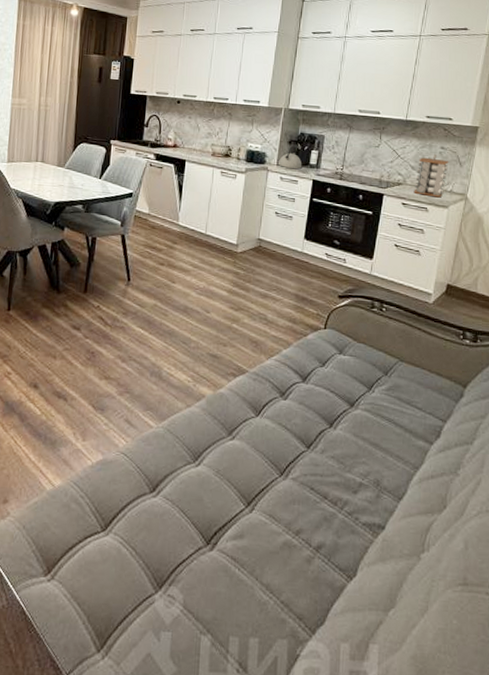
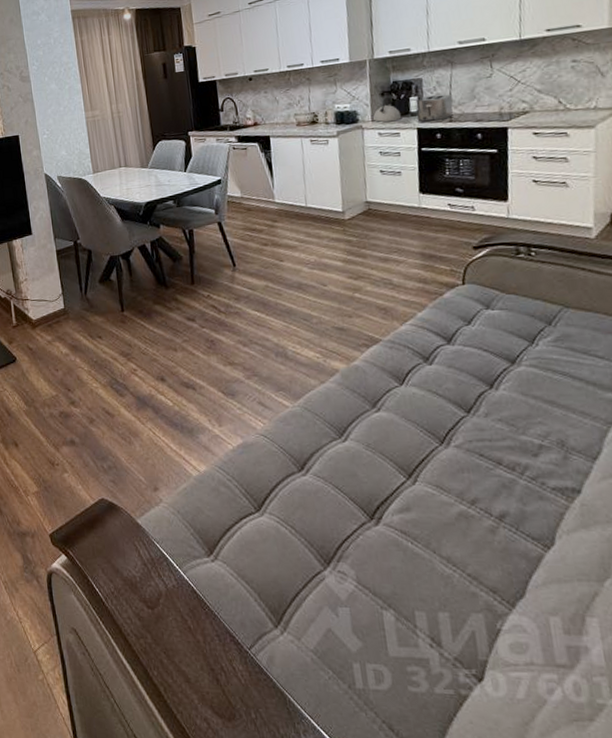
toaster: none [314,152,345,178] -> present [416,94,454,122]
spice rack: present [413,153,449,198] -> none [545,69,587,120]

